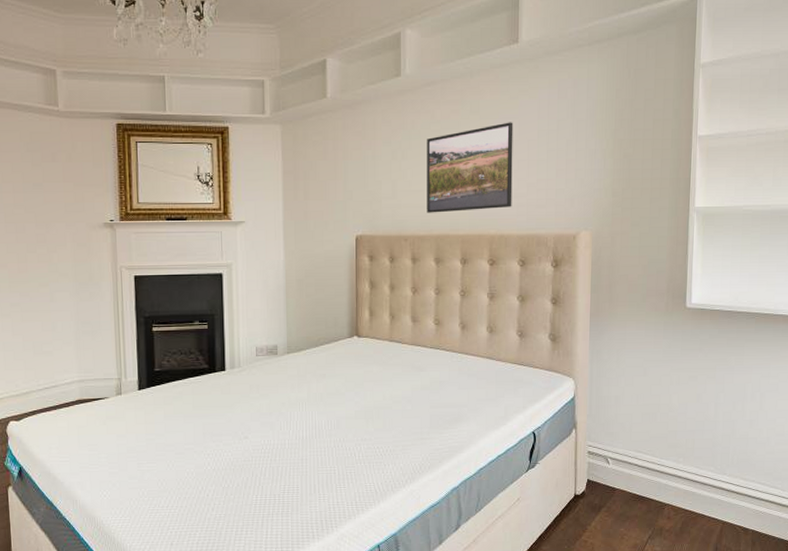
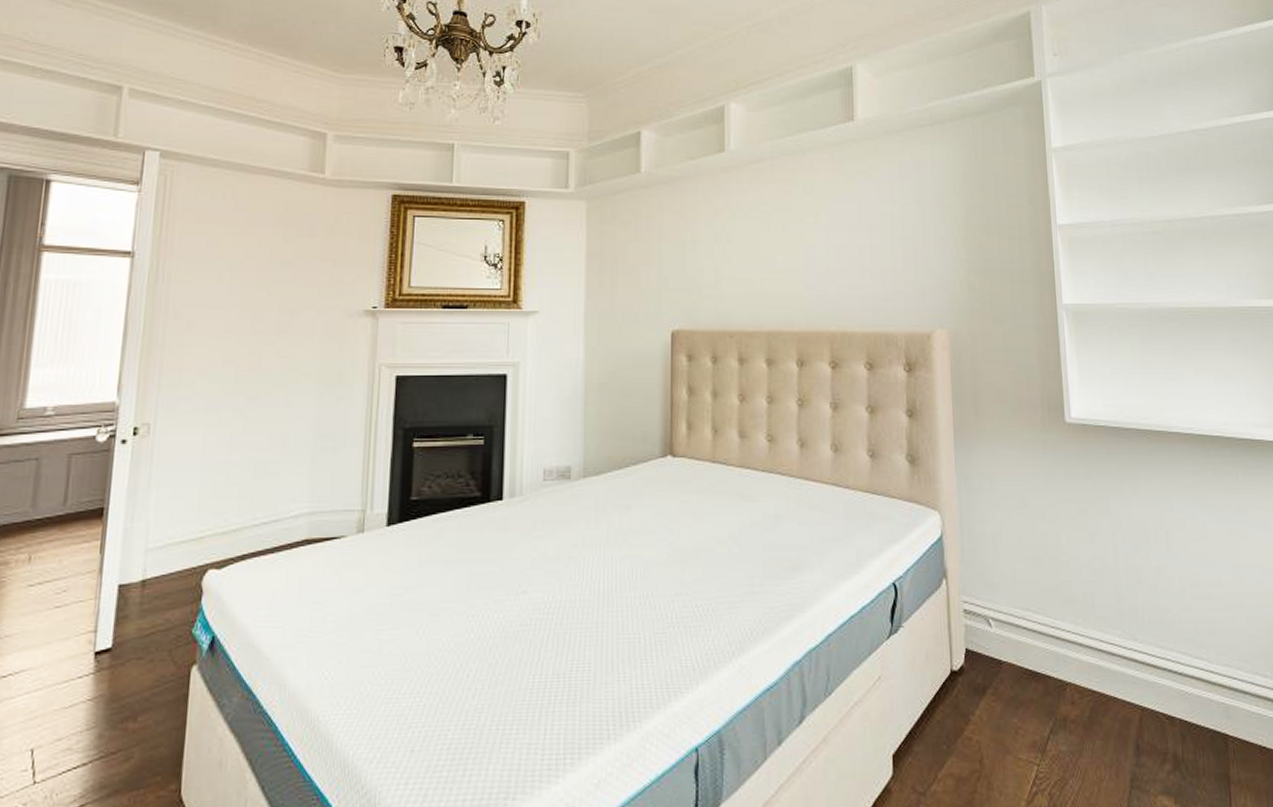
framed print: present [427,122,513,213] -> none [755,204,855,305]

